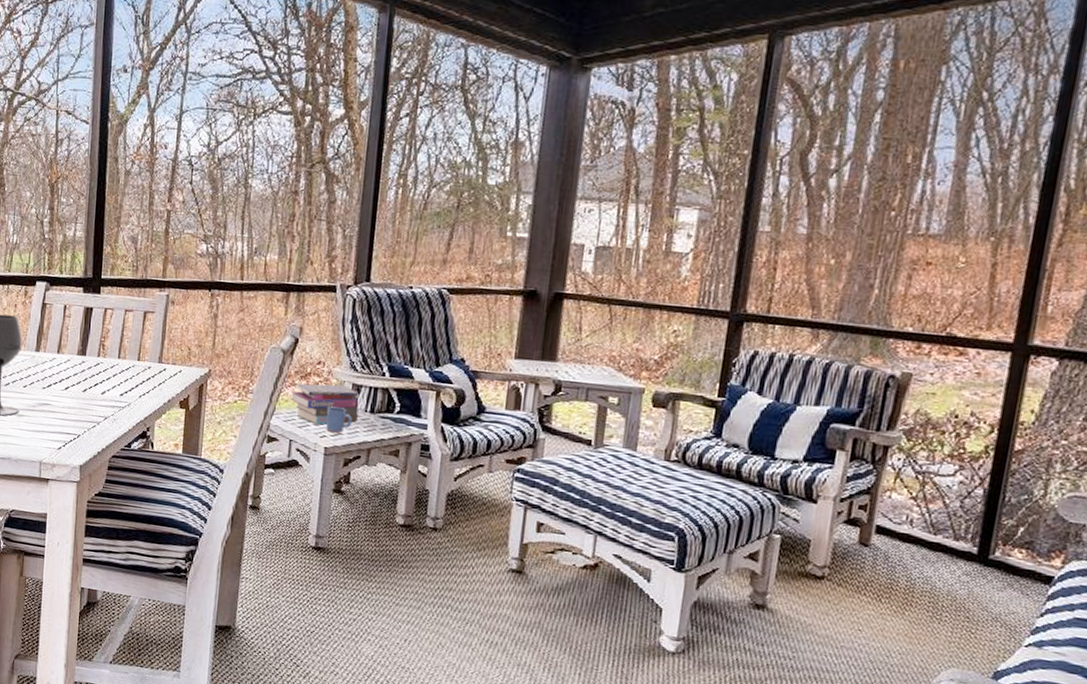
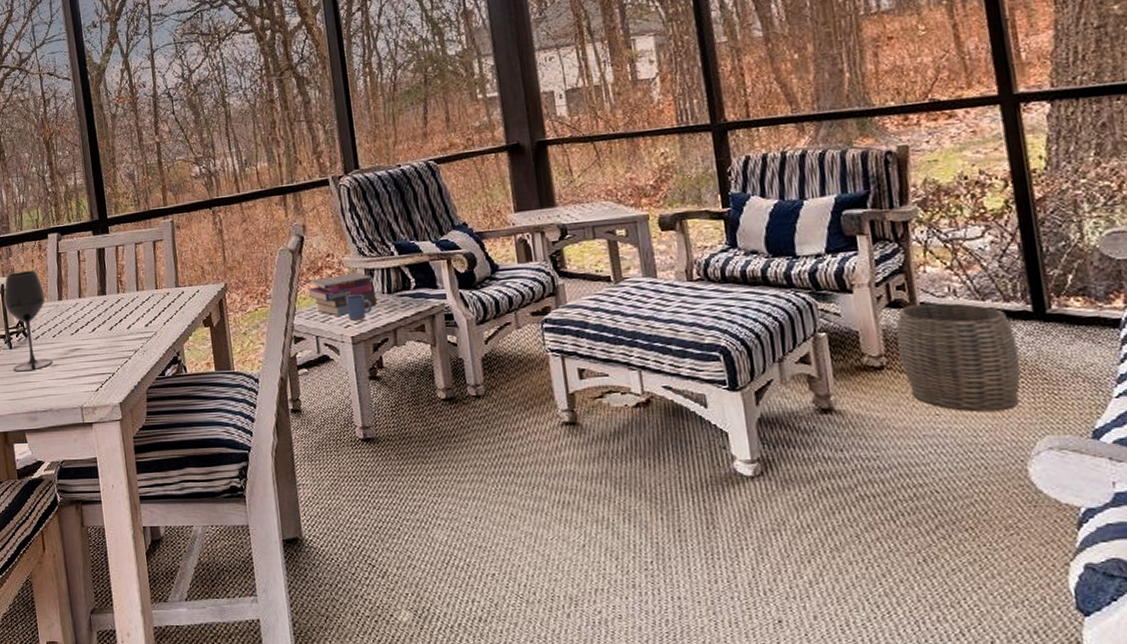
woven basket: none [841,526,954,639] -> present [896,302,1022,412]

